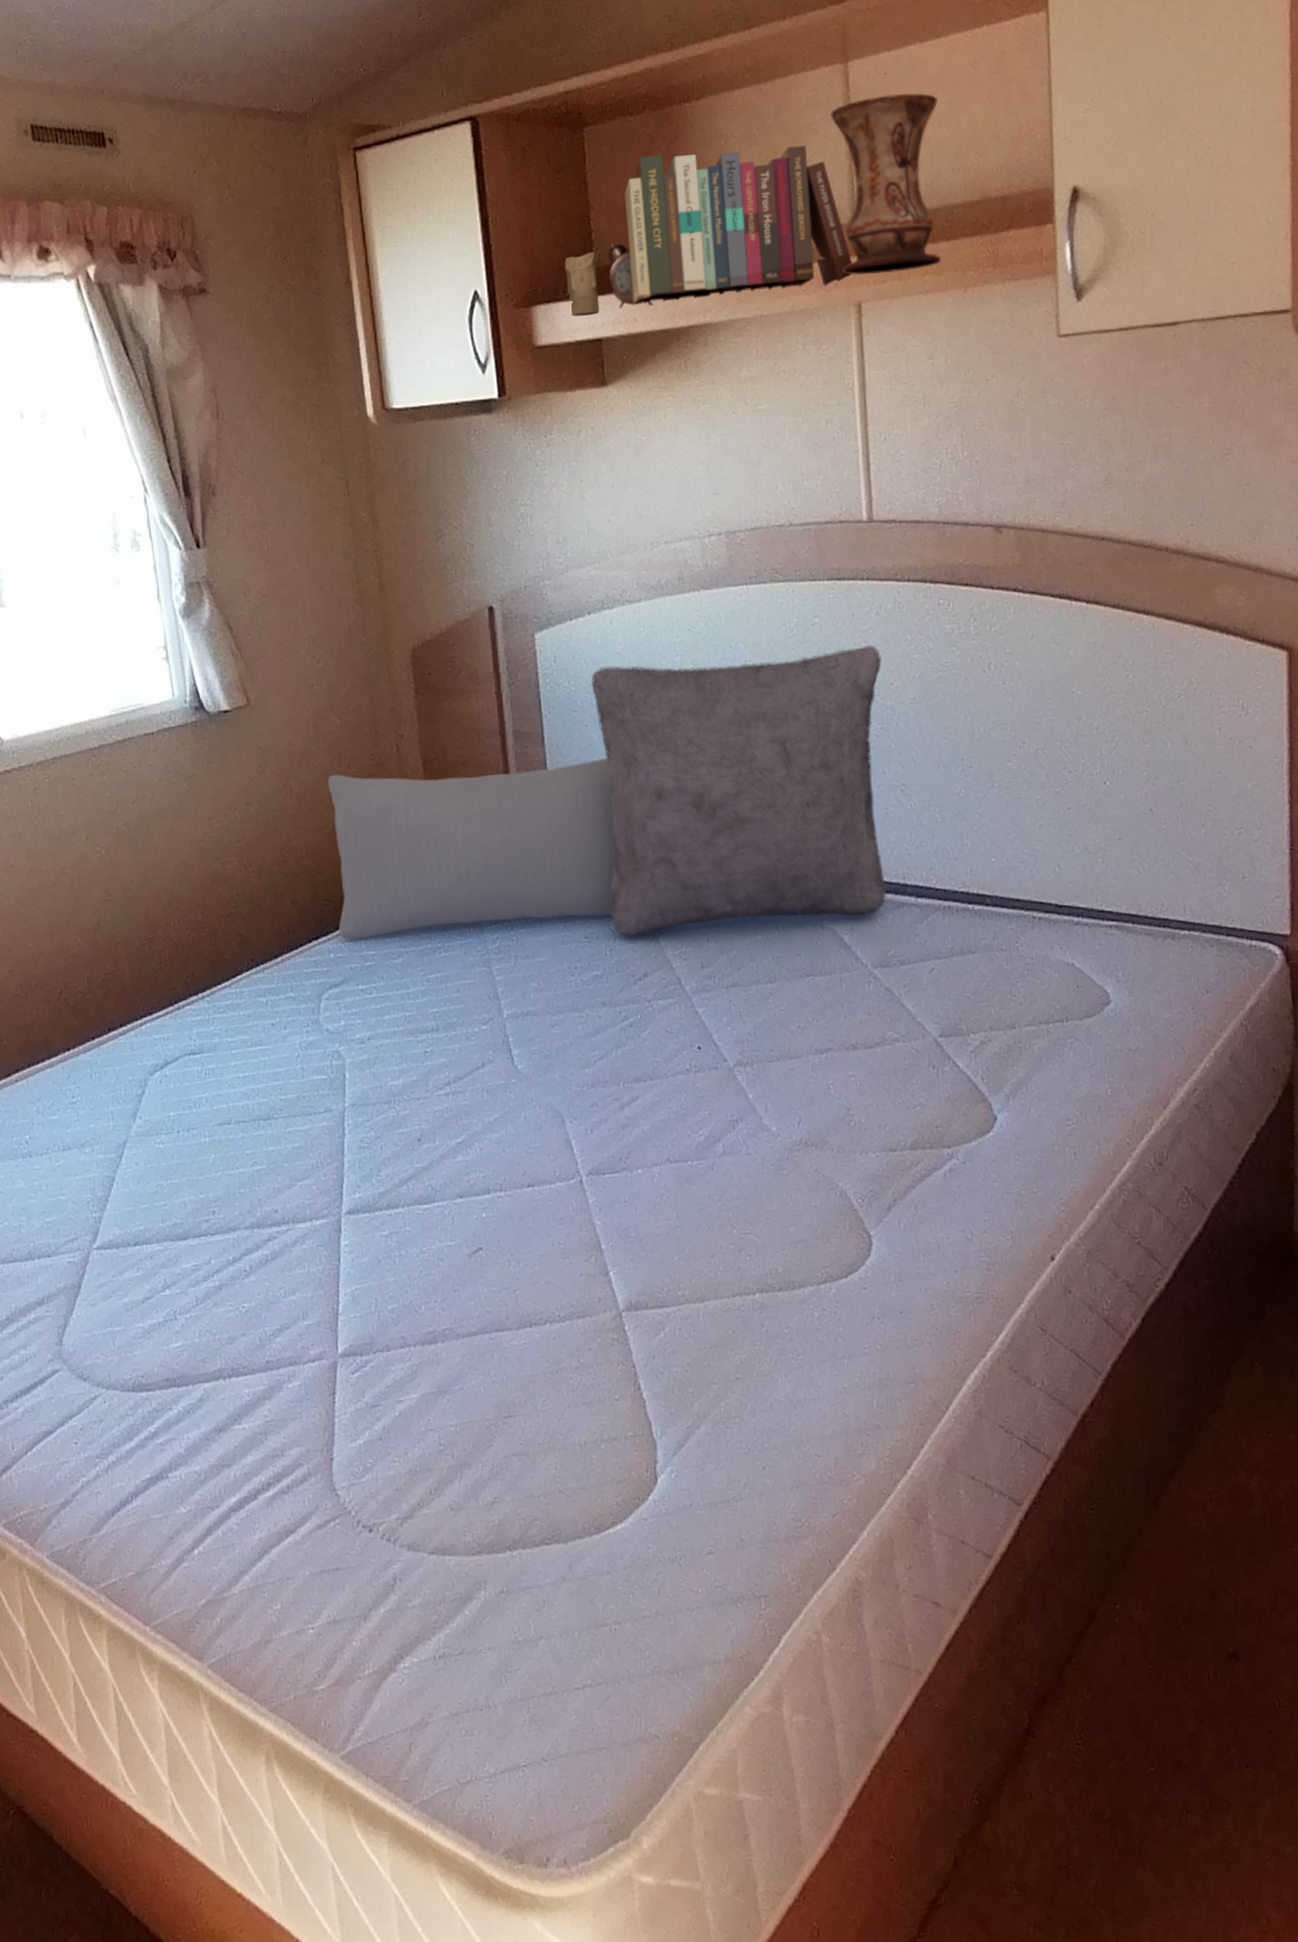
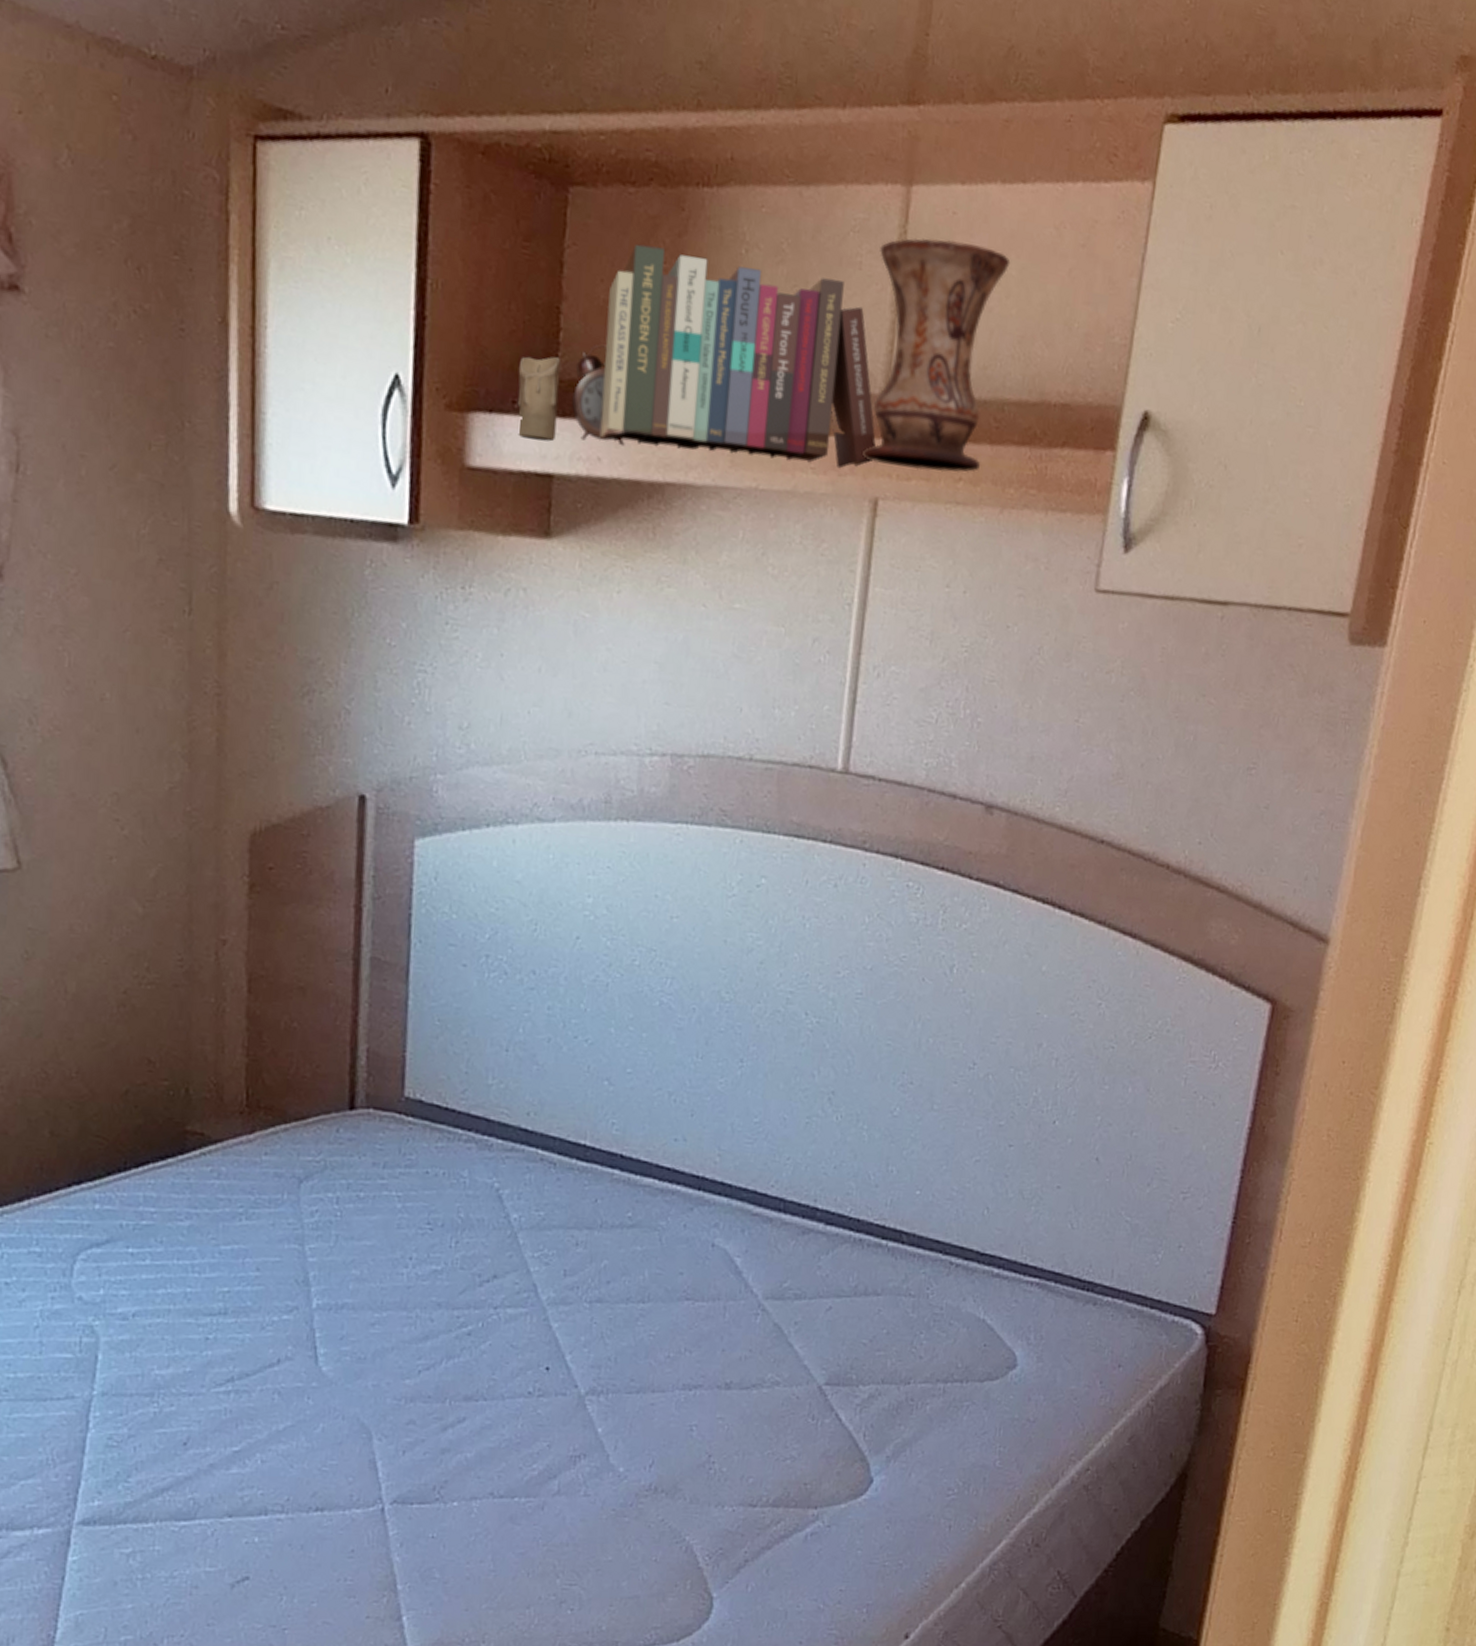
pillow: present [328,757,617,939] -> none [110,977,488,1200]
pillow: present [591,644,886,936] -> none [464,895,832,1239]

